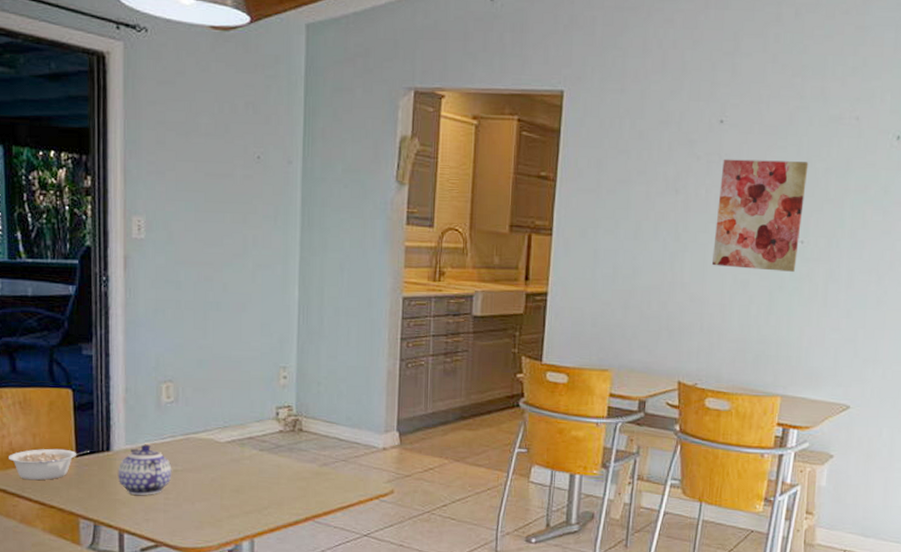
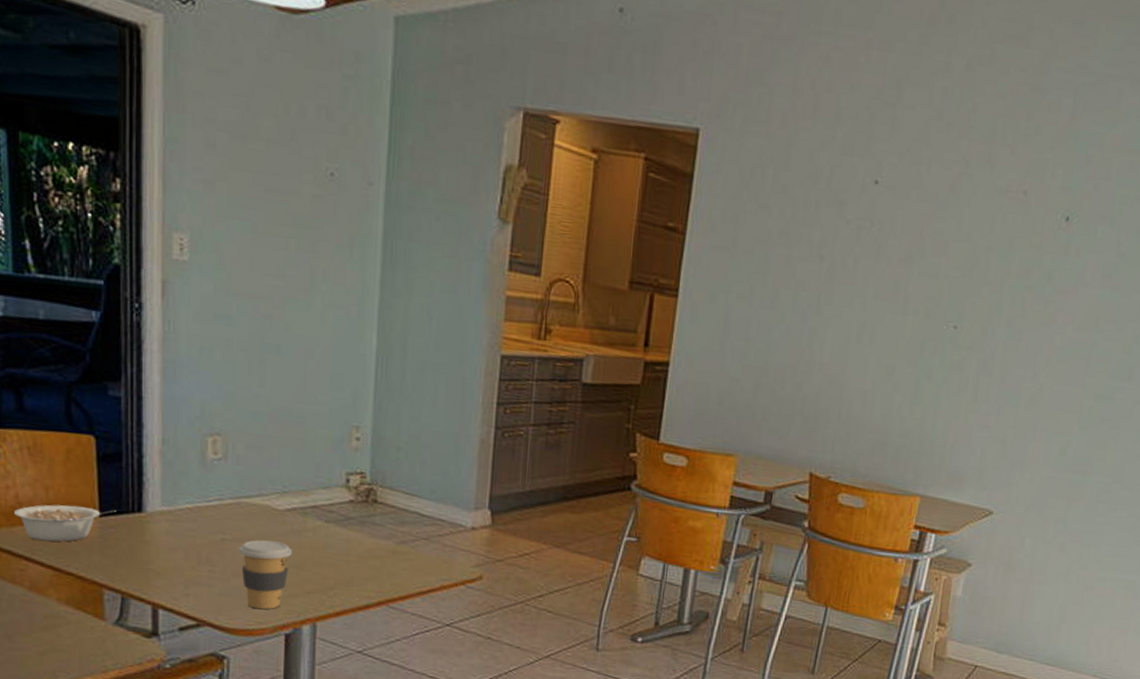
teapot: present [117,444,172,496] -> none [151,506,219,567]
coffee cup: none [189,469,232,530] -> present [239,540,292,610]
wall art: present [712,159,809,272] -> none [856,225,969,360]

